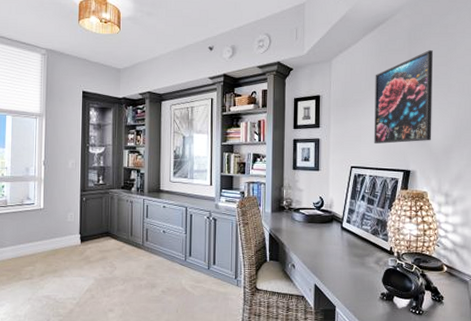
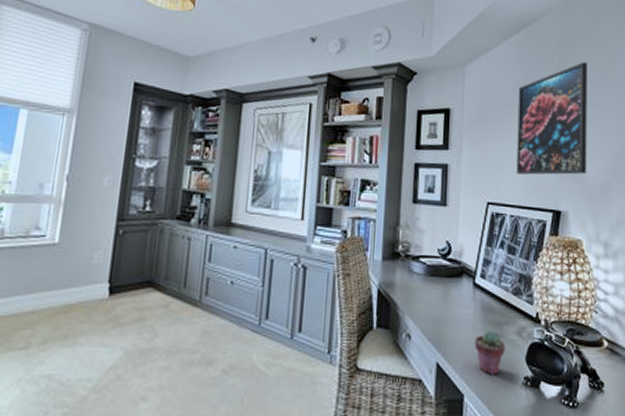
potted succulent: none [343,261,367,292] -> present [475,330,506,375]

